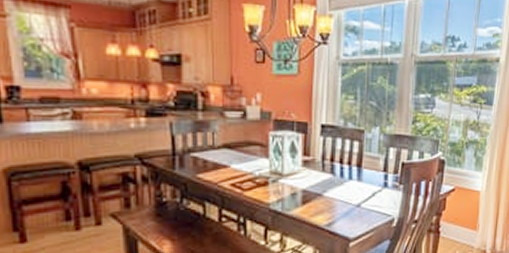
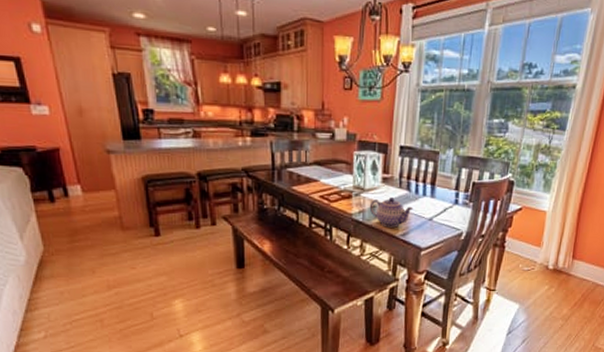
teapot: none [289,183,339,217] -> present [369,197,414,228]

